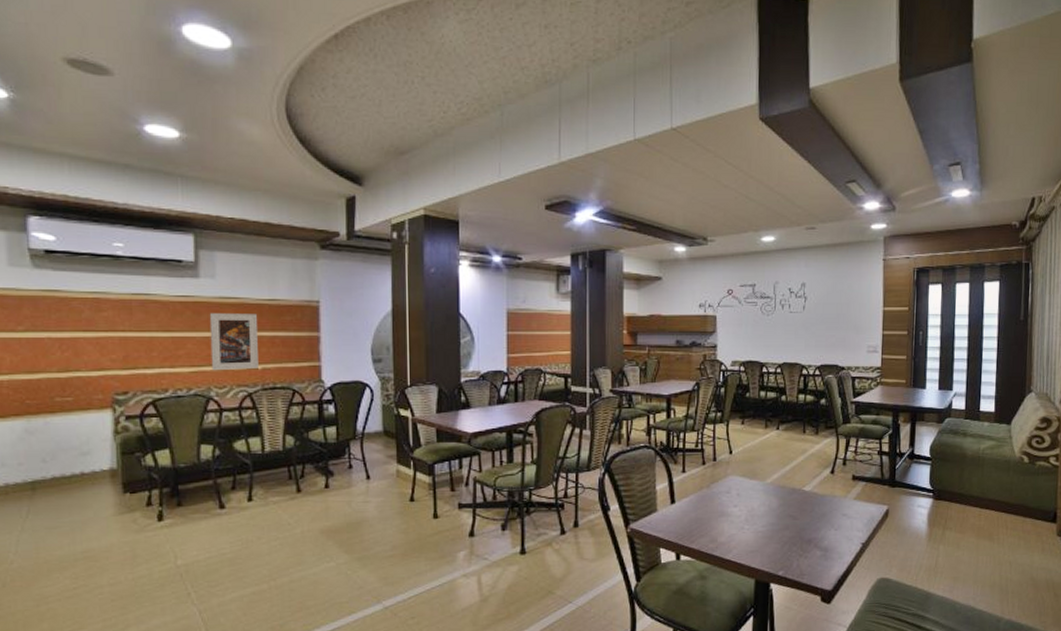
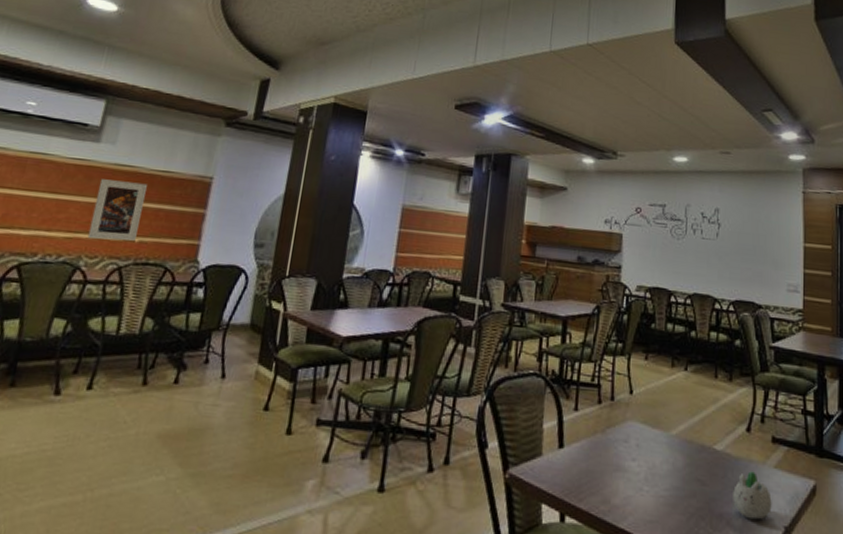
succulent planter: none [819,504,852,541] -> present [733,471,772,520]

